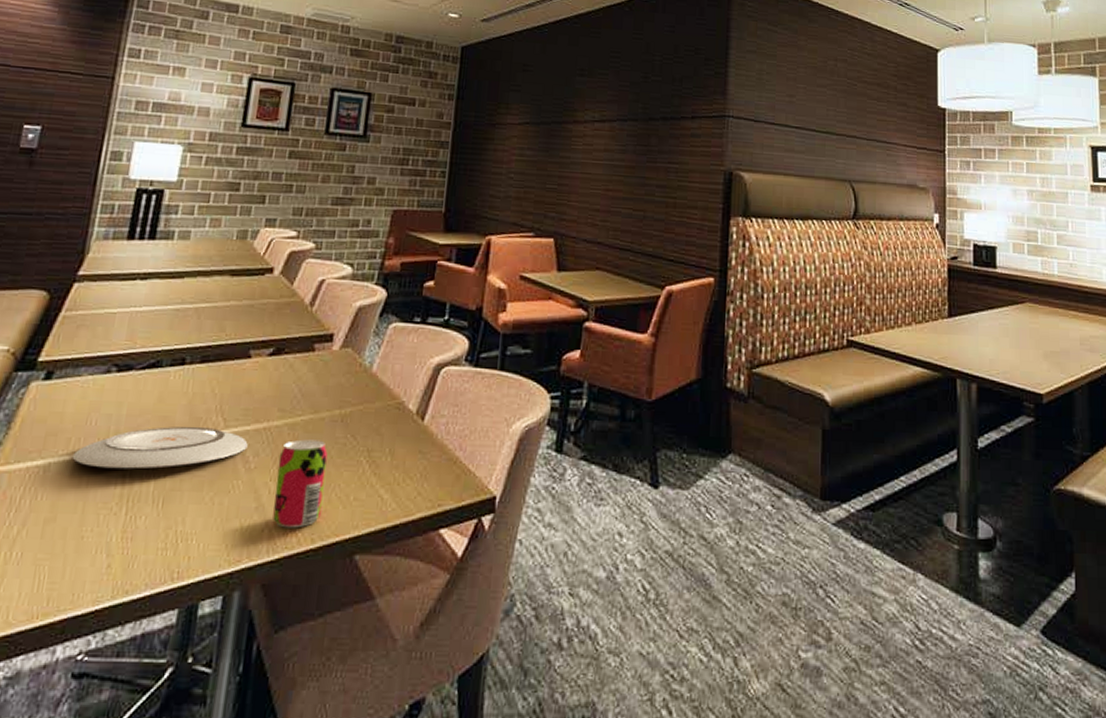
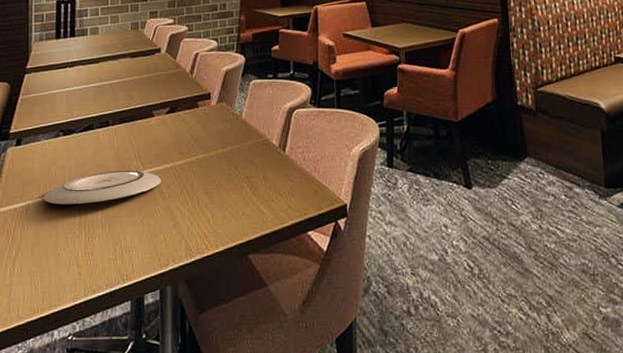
beverage can: present [272,439,328,528] -> none [184,172,221,239]

